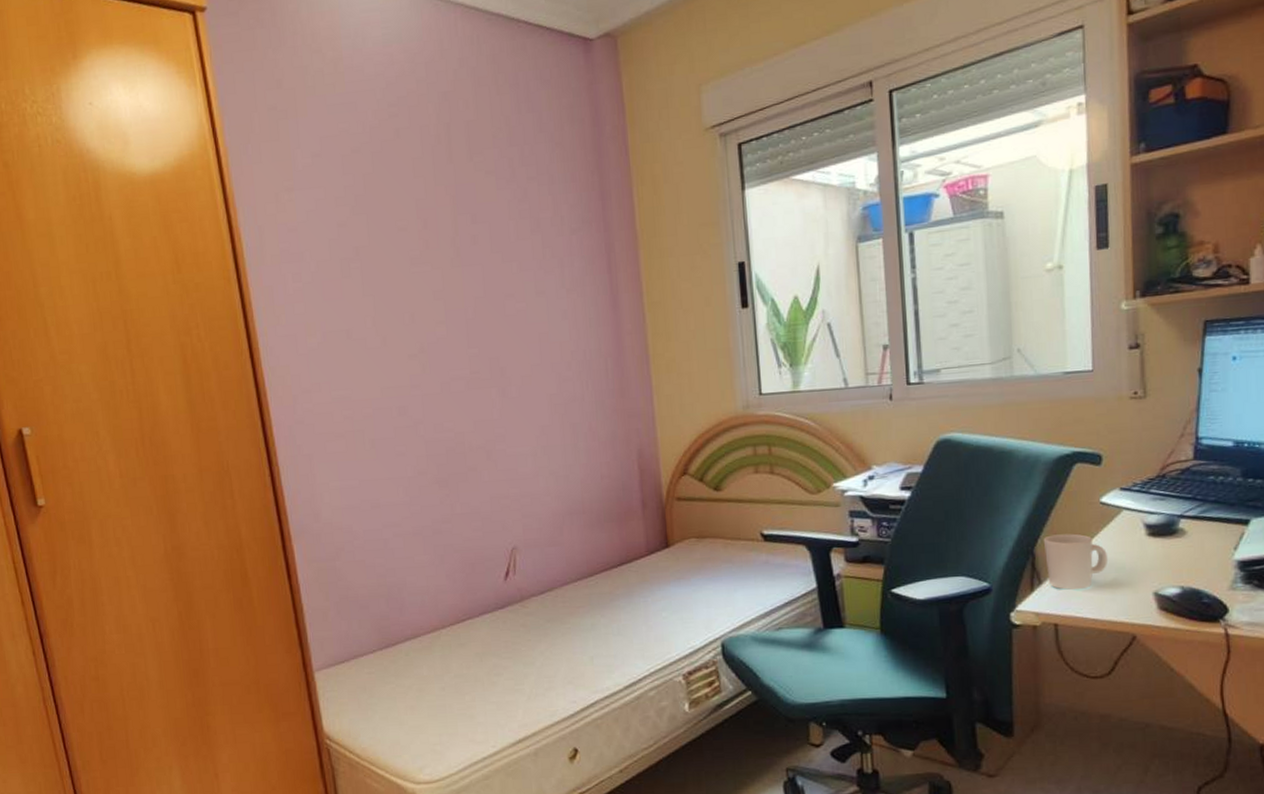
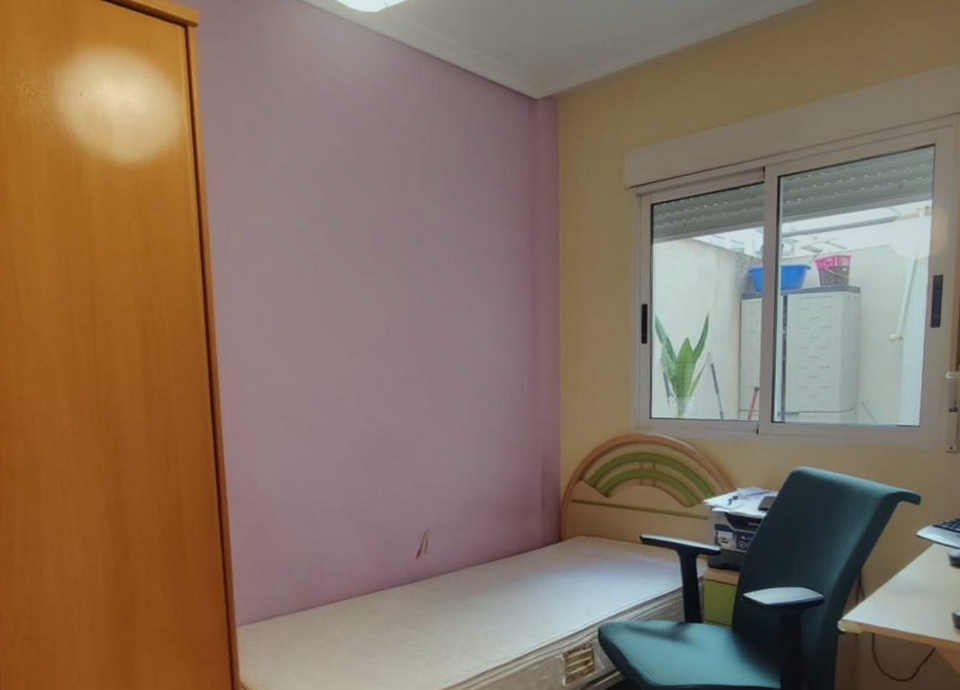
mug: present [1043,533,1109,591] -> none [869,559,919,607]

